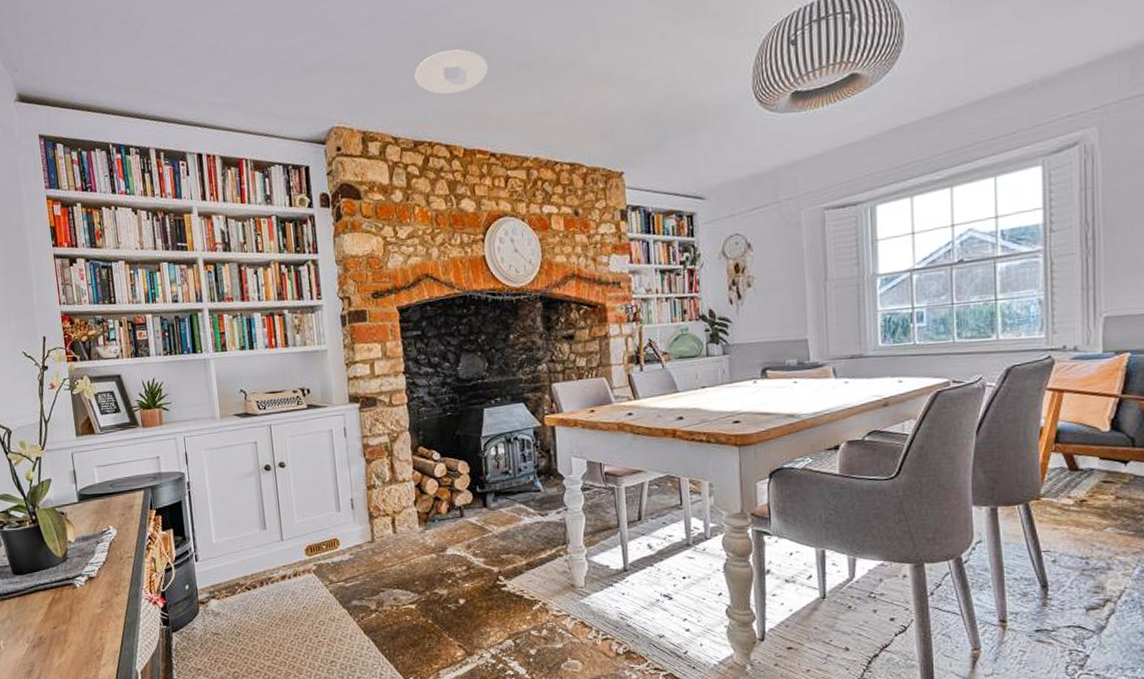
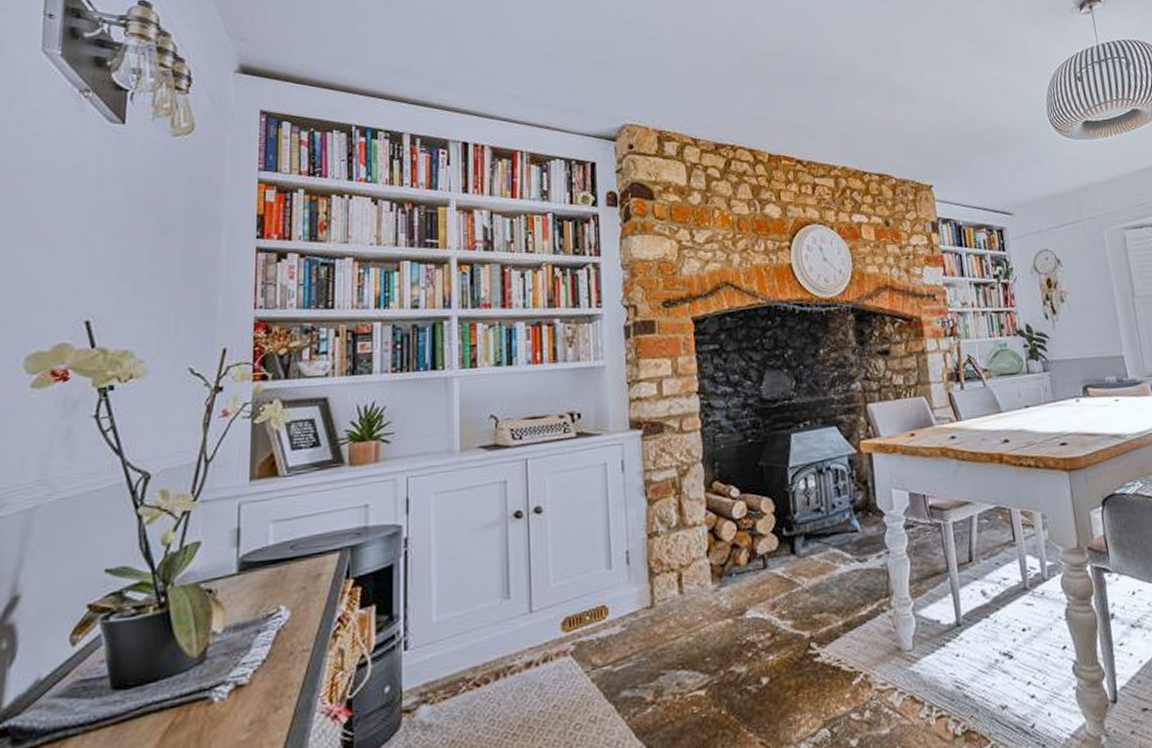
recessed light: present [414,49,489,95] -> none [717,59,794,101]

